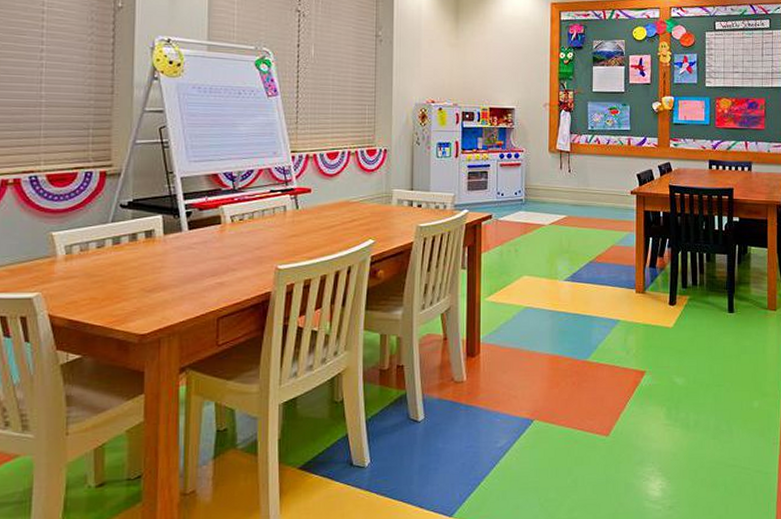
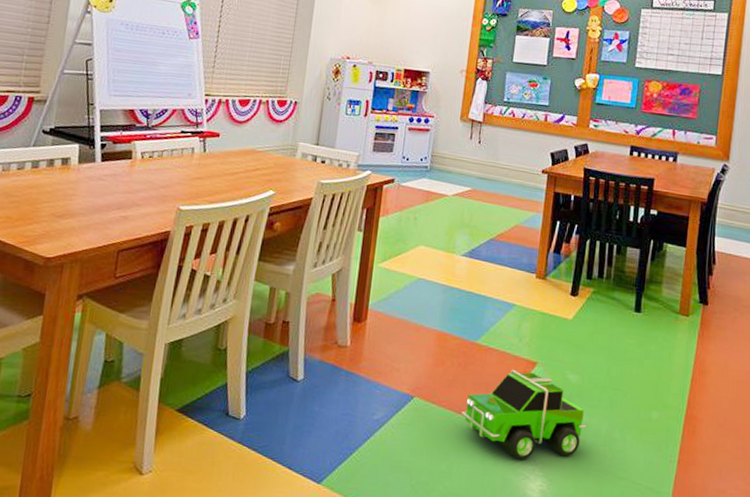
toy truck: none [580,381,696,464] -> present [461,369,586,460]

